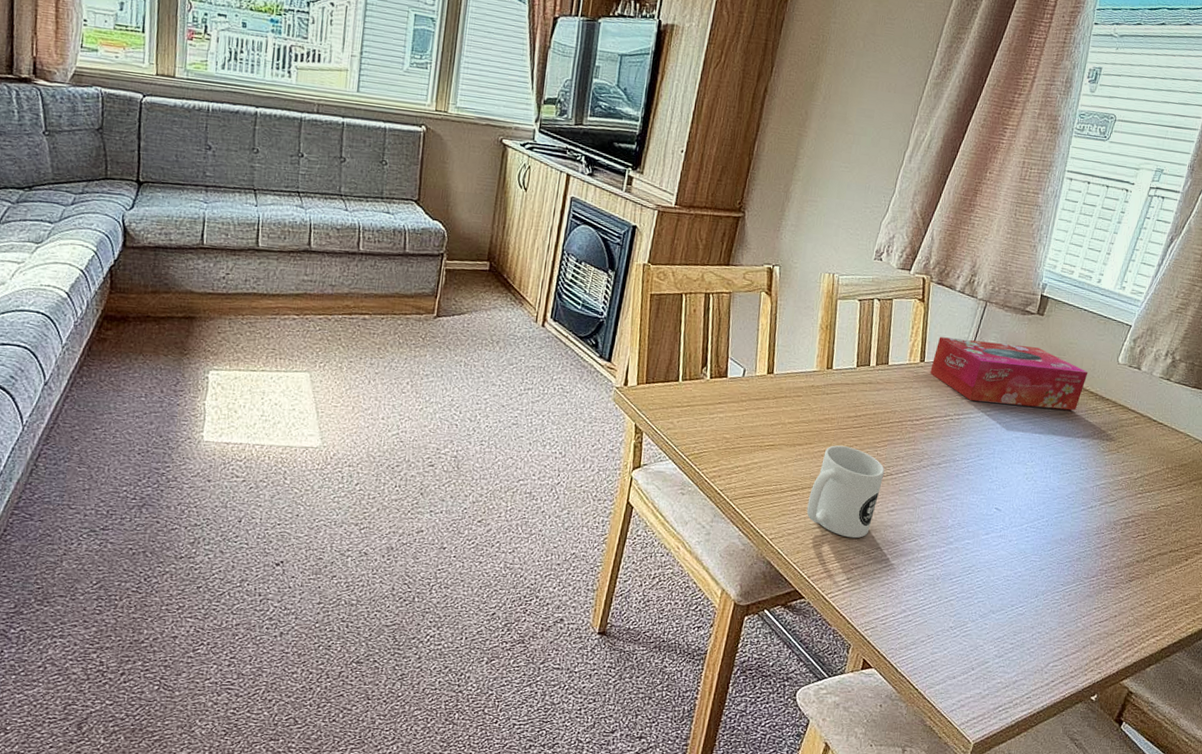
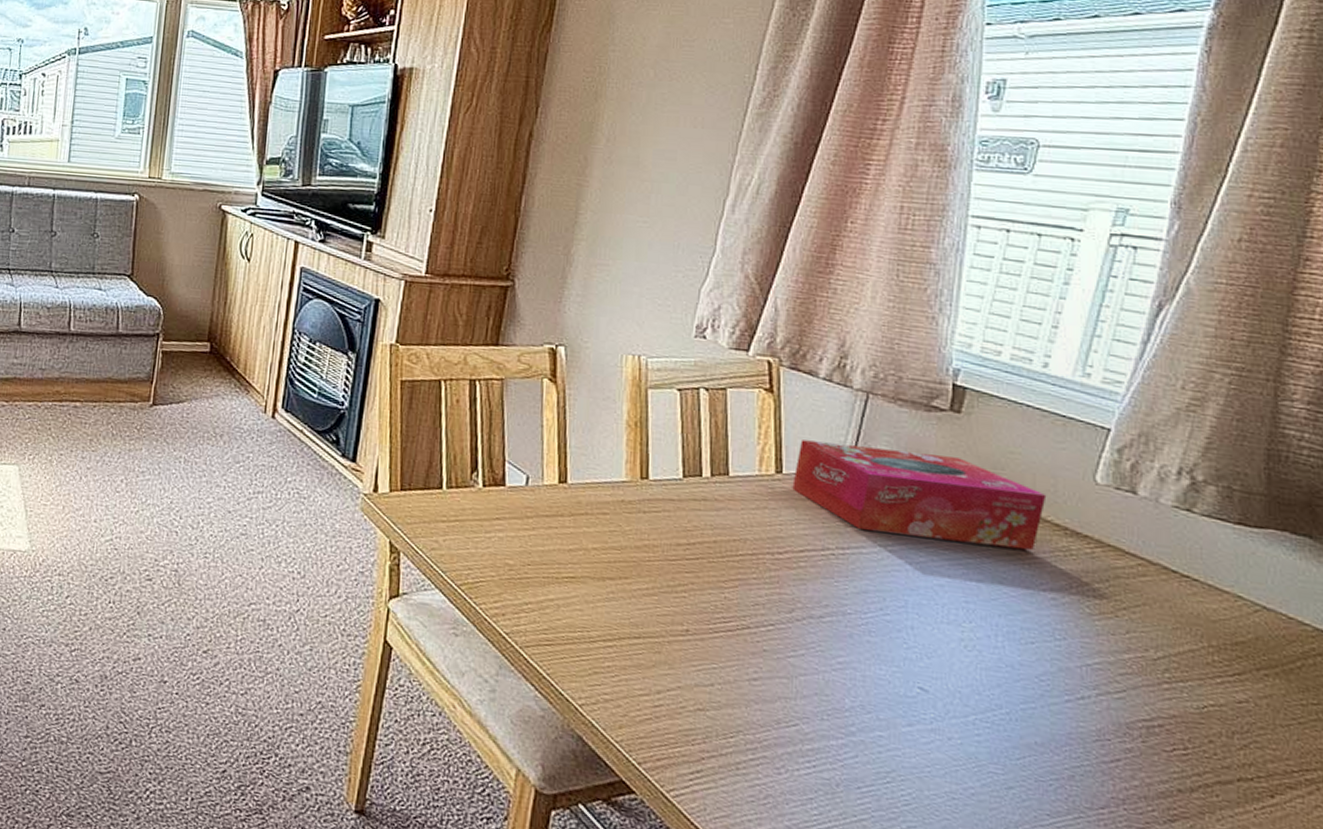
mug: present [806,445,885,539] -> none [628,582,739,715]

